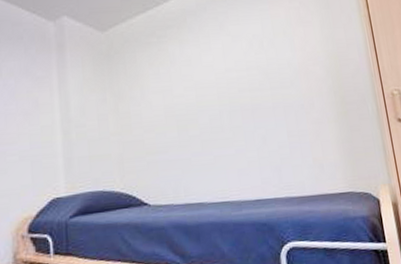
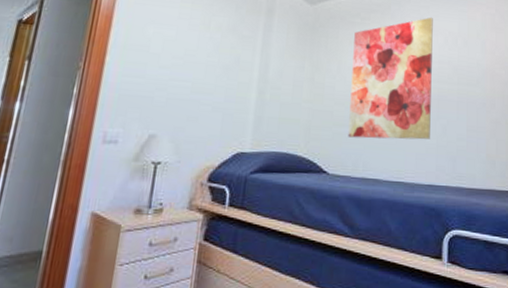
wall art: none [153,22,250,164] -> present [348,17,433,140]

